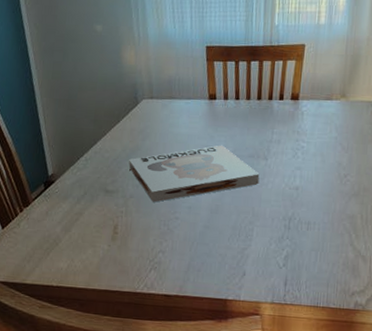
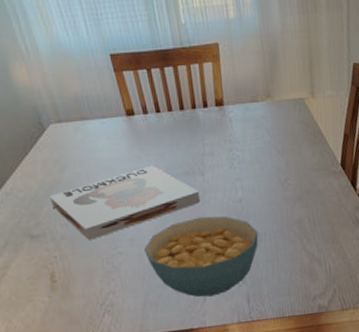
cereal bowl: none [198,197,308,273] -> present [144,216,259,298]

